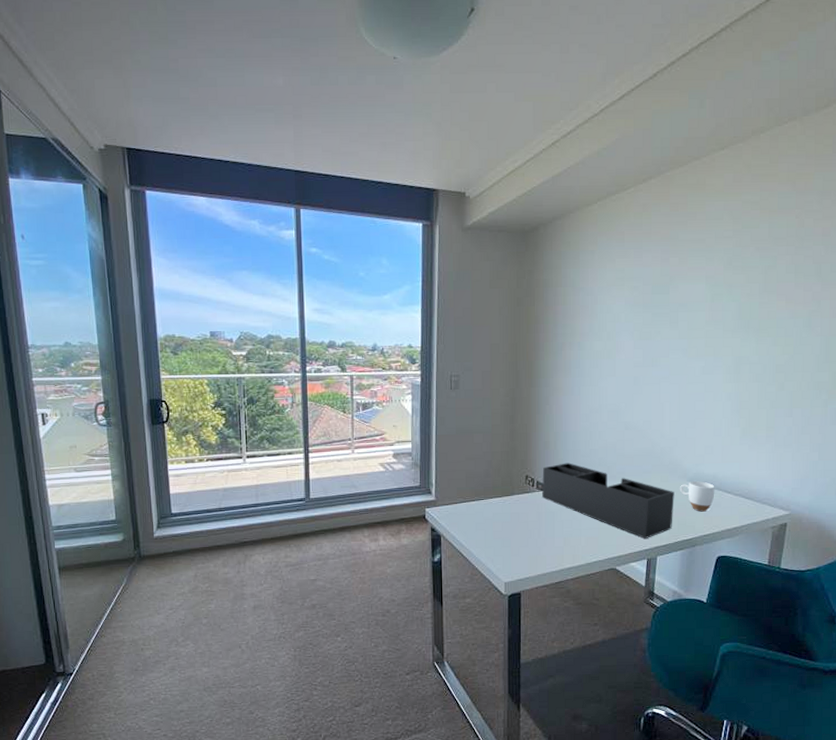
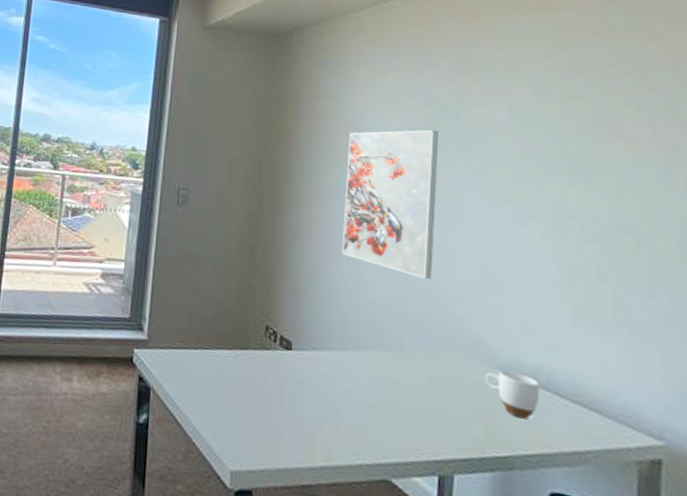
desk organizer: present [541,463,674,538] -> none [286,316,478,445]
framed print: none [581,305,654,423] -> present [343,129,439,279]

